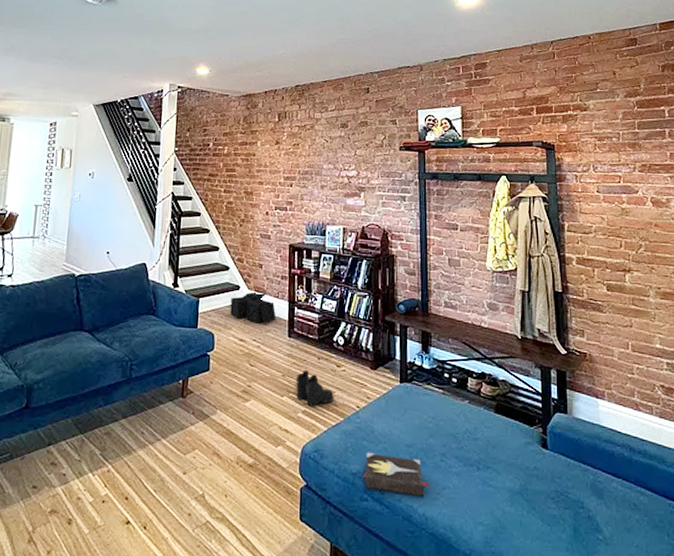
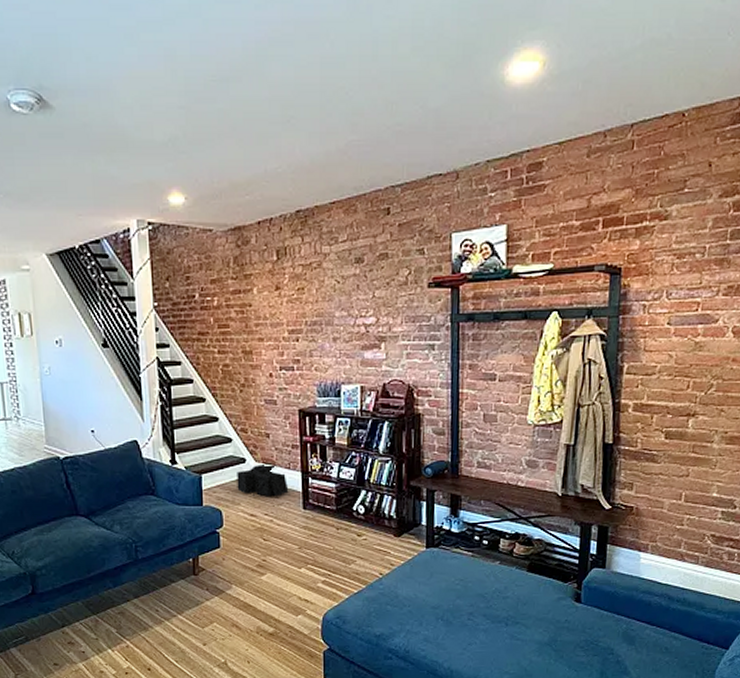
boots: present [295,369,334,406] -> none [313,541,355,575]
hardback book: present [363,452,430,497] -> none [387,615,456,653]

